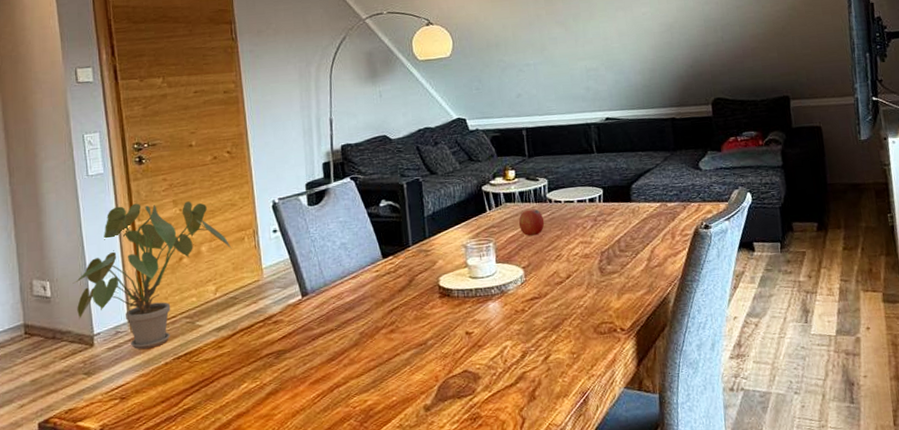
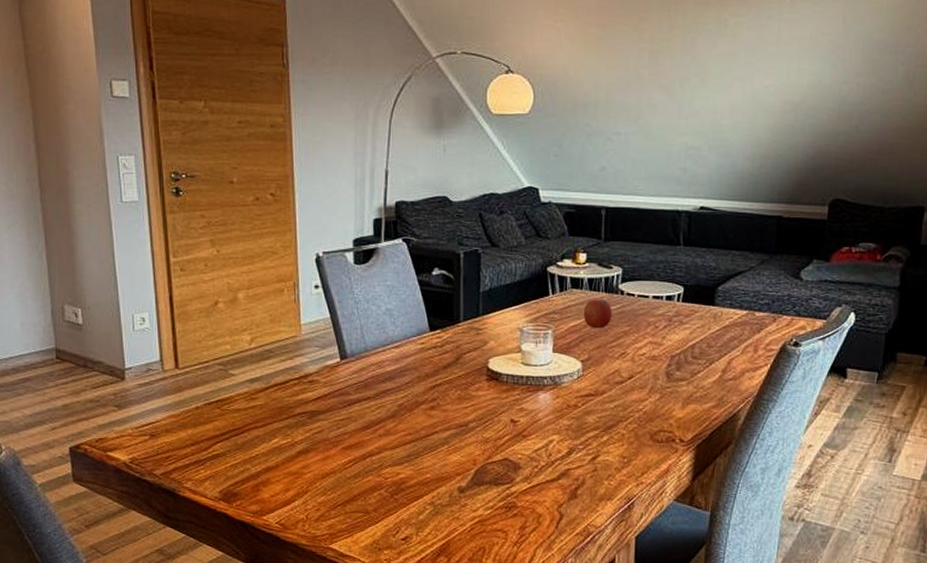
house plant: present [72,201,232,350] -> none [104,238,270,391]

